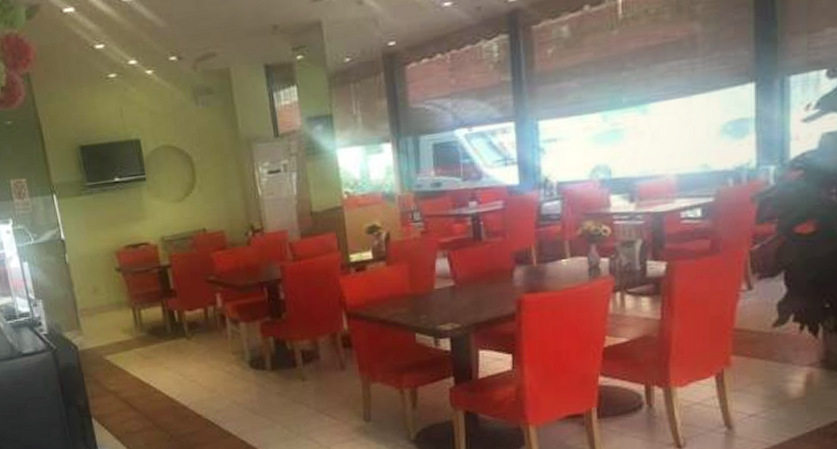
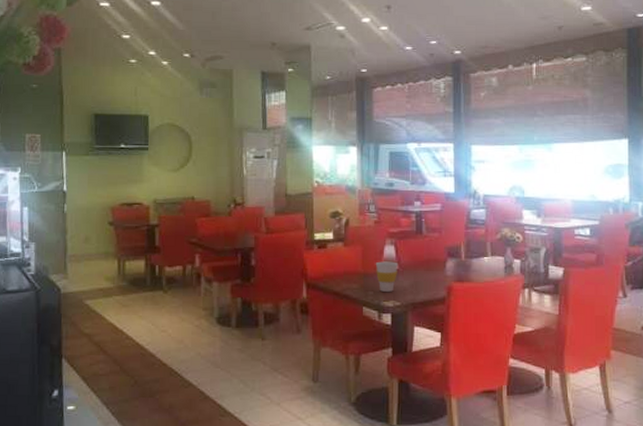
cup: none [426,277,455,315] -> present [375,261,399,293]

